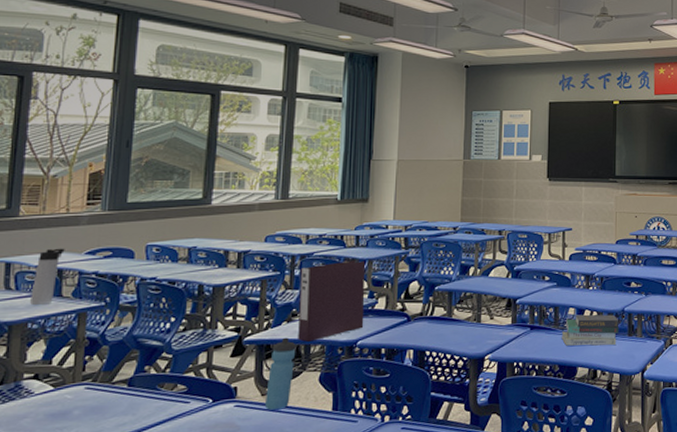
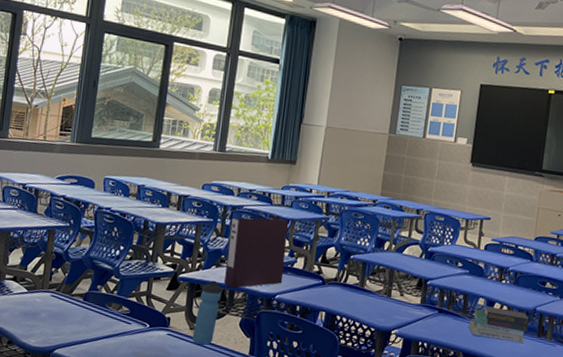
thermos bottle: present [30,248,65,306] -> none [13,170,41,219]

